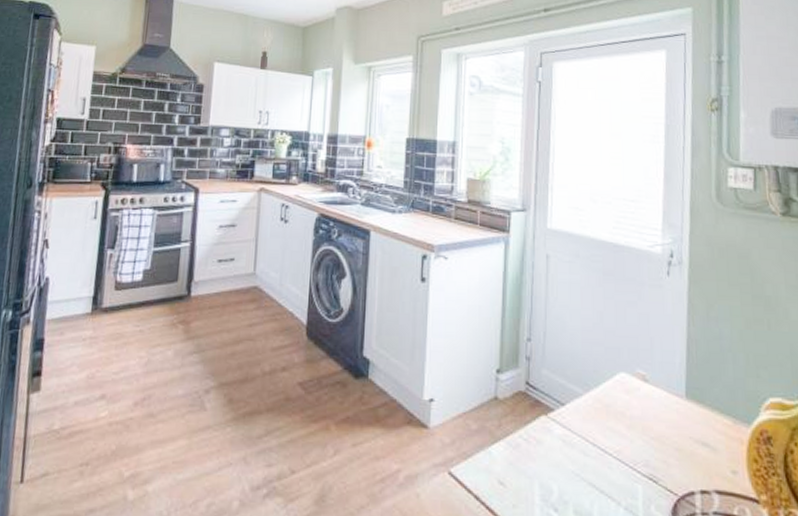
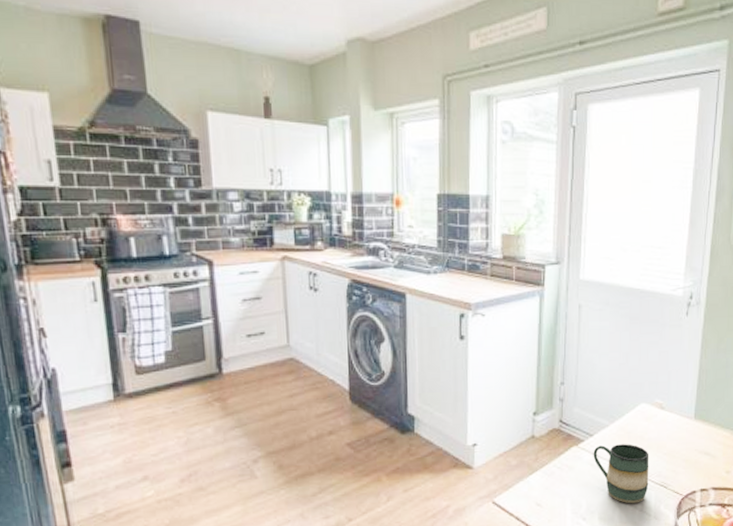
mug: none [565,418,634,499] -> present [593,444,649,504]

